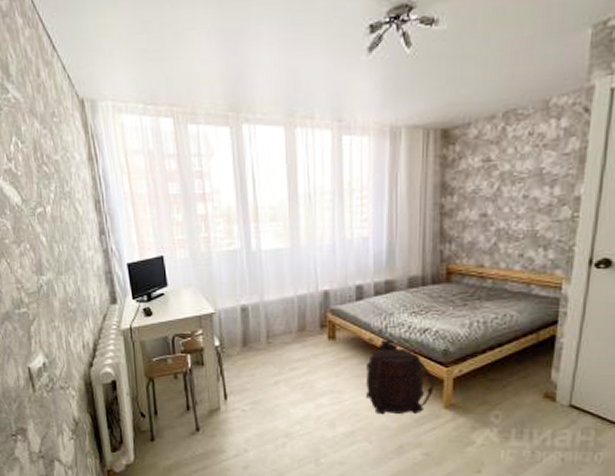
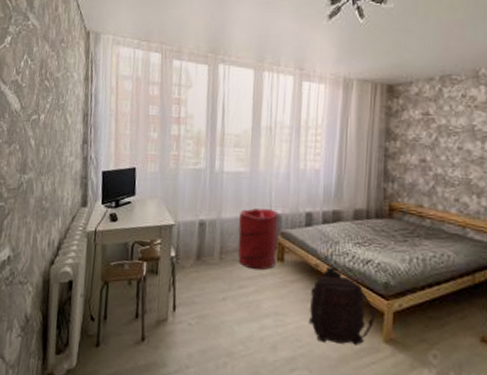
laundry hamper: none [284,285,327,351] -> present [238,208,279,271]

